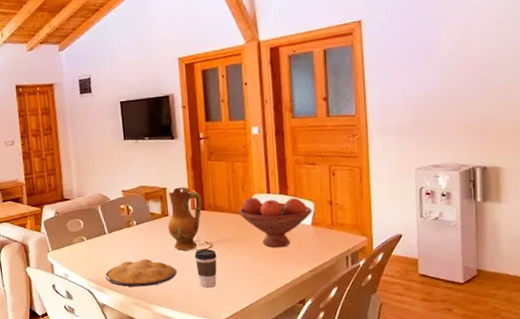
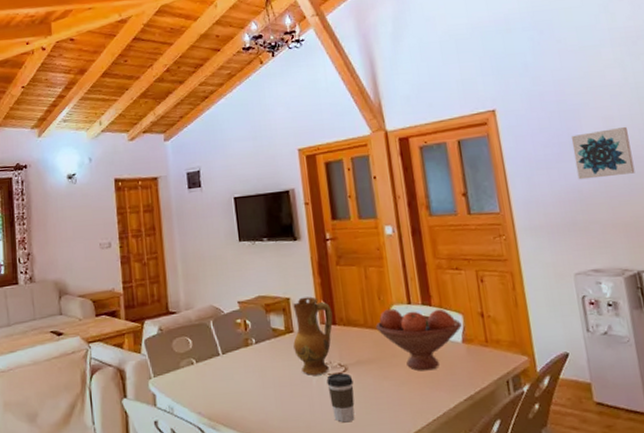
plate: present [105,258,177,287] -> none [219,386,306,423]
wall art: none [428,35,484,86] -> present [570,126,635,180]

